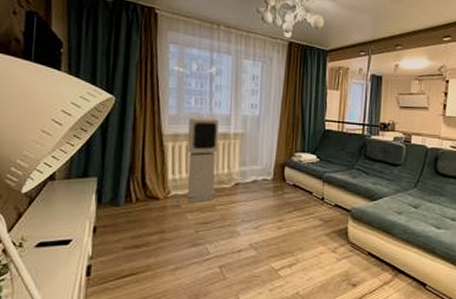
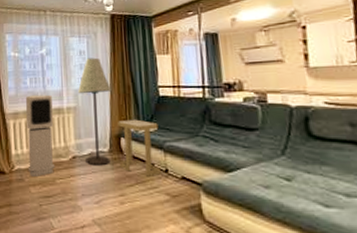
floor lamp: none [246,84,281,193] -> present [77,58,112,166]
side table: none [281,150,321,204] -> present [118,119,161,177]

